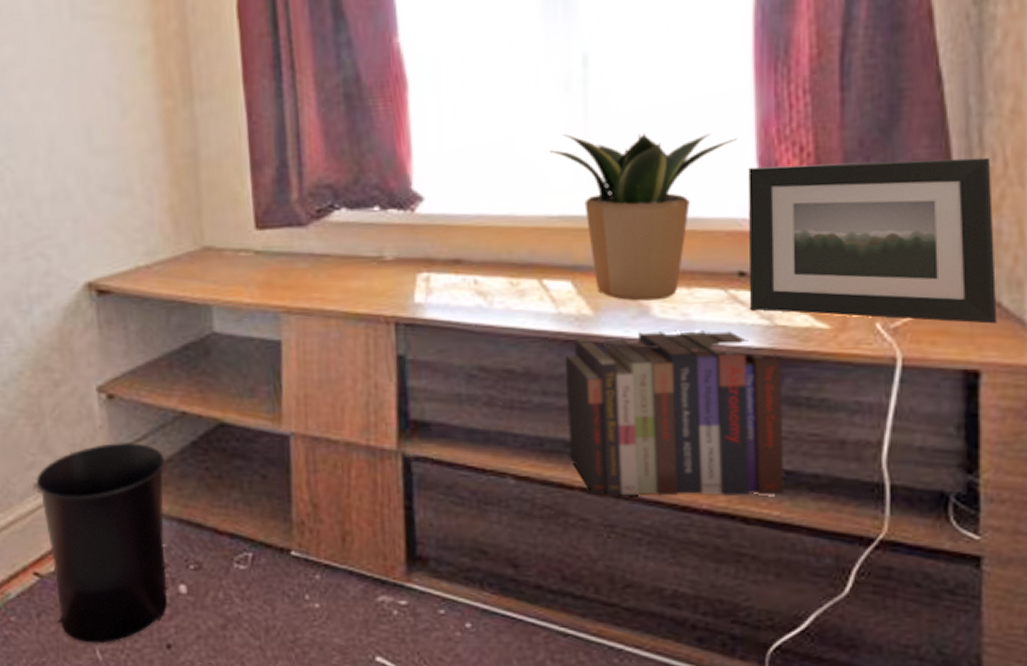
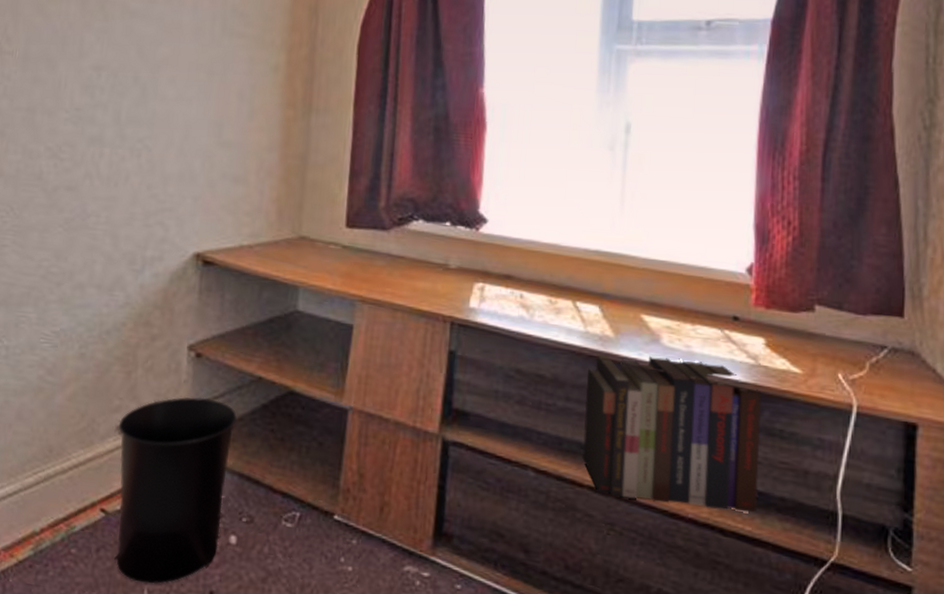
potted plant: present [549,132,738,301] -> none [592,184,741,332]
picture frame: present [748,157,997,324] -> none [739,232,933,386]

